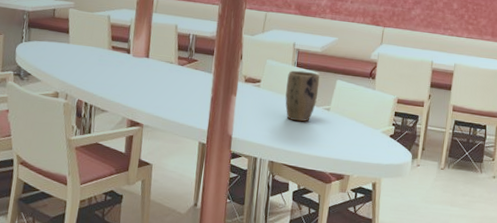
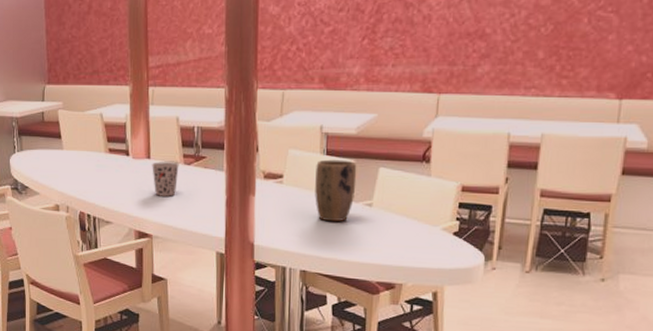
cup: none [149,61,174,92] -> present [152,162,179,197]

